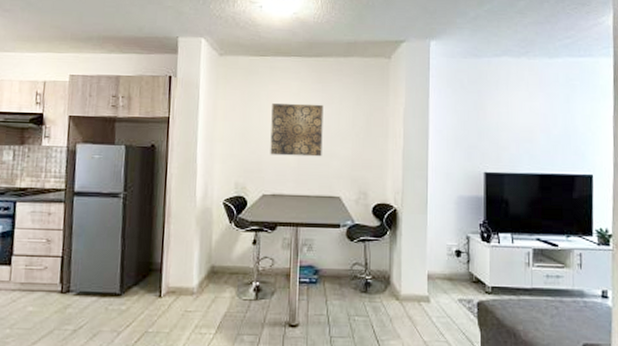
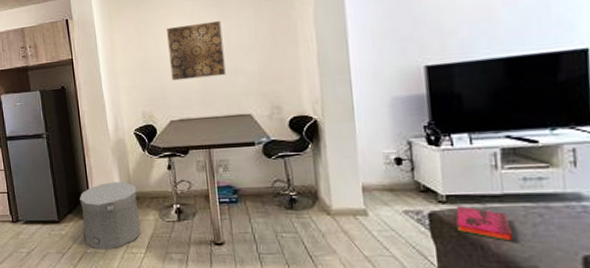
trash can: none [147,253,217,329] -> present [80,181,141,250]
hardback book: none [498,296,538,330] -> present [456,205,514,241]

